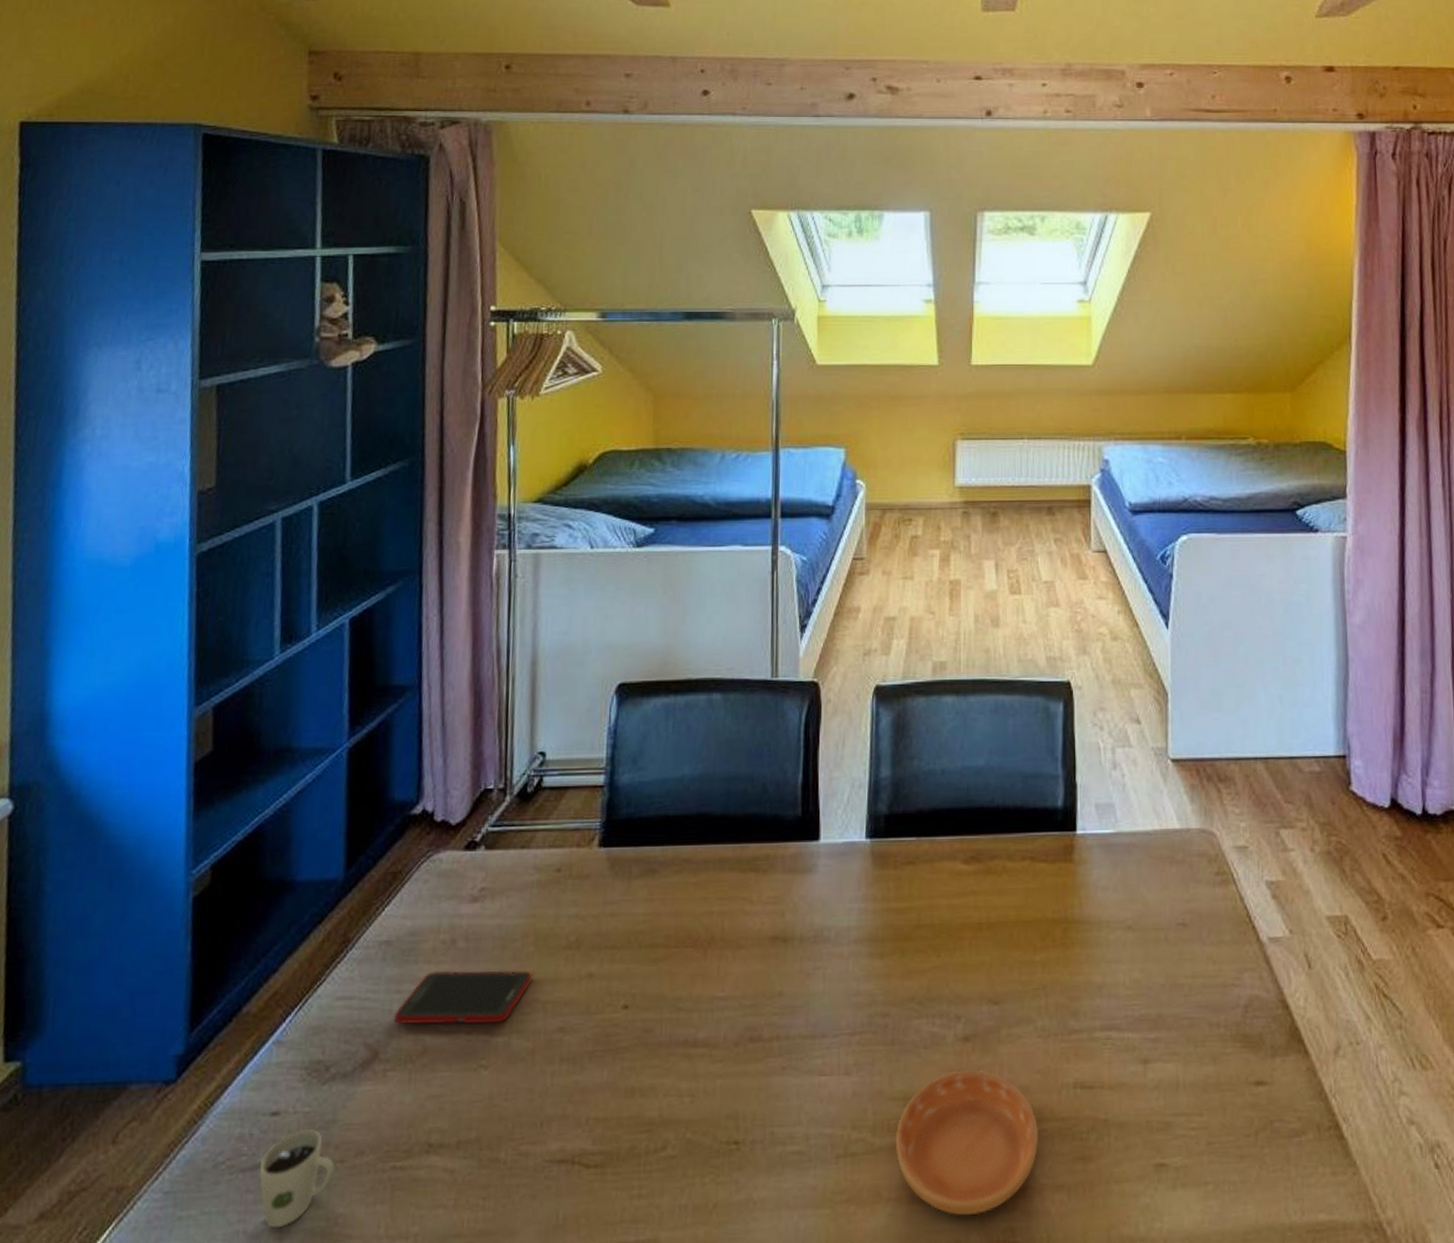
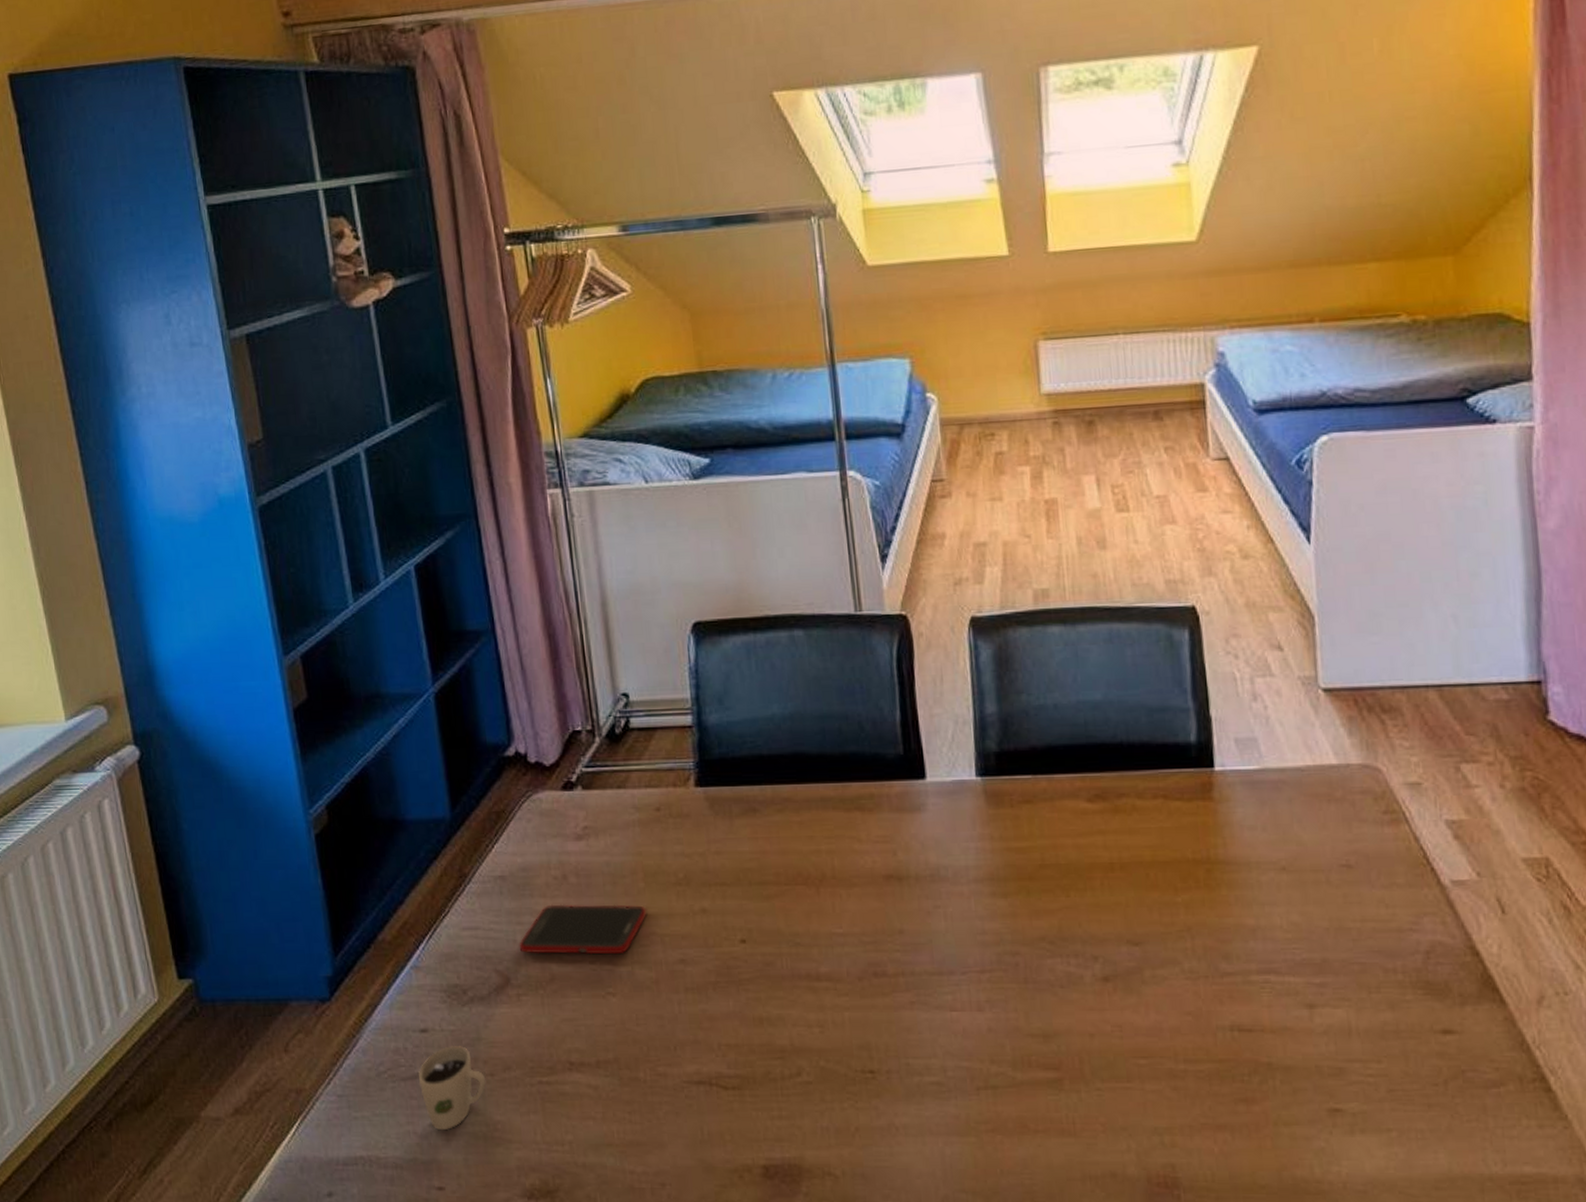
saucer: present [896,1069,1039,1216] -> none [1038,1009,1196,1150]

